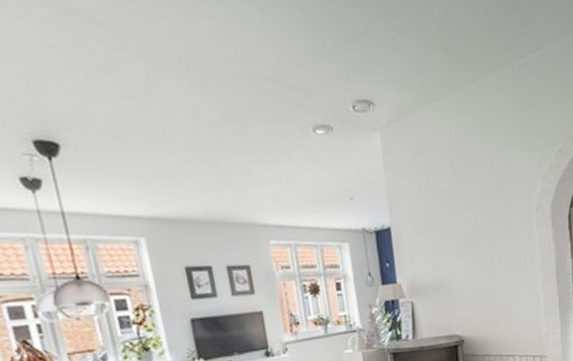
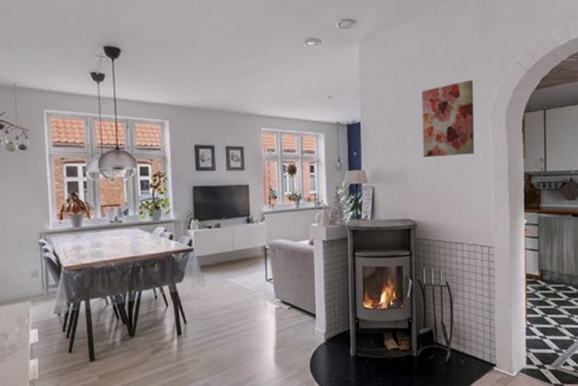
wall art: none [458,172,521,265] -> present [422,80,475,158]

